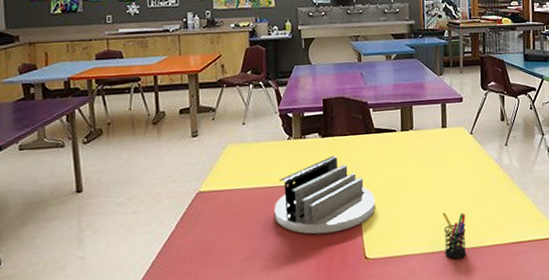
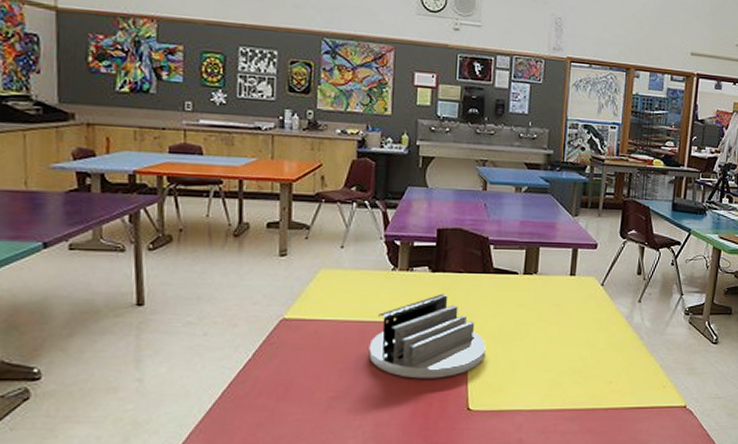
pen holder: present [442,212,467,260] -> none [557,368,585,419]

